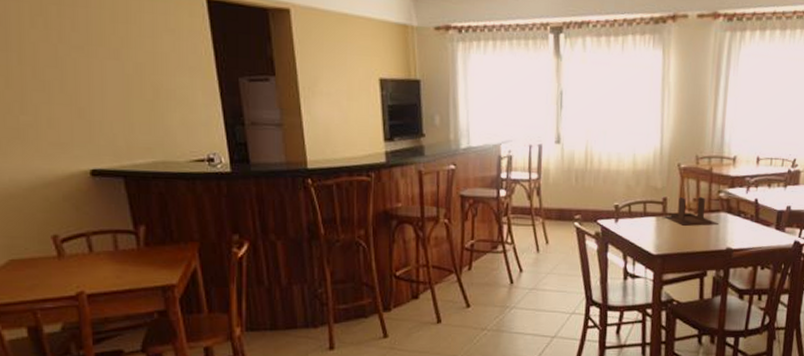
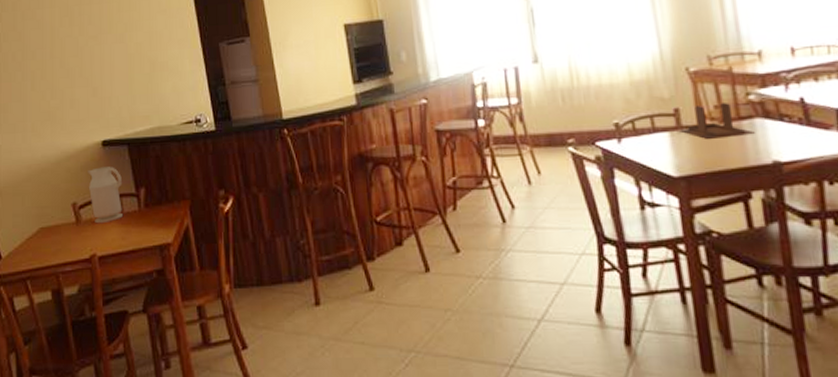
water jug: none [71,199,119,260] -> present [86,167,124,224]

